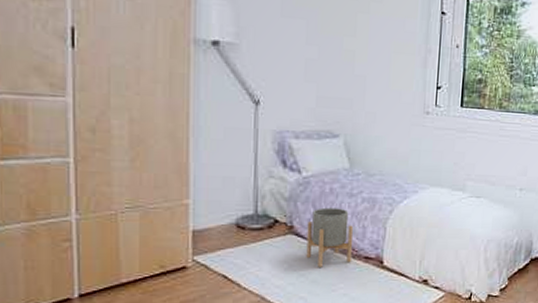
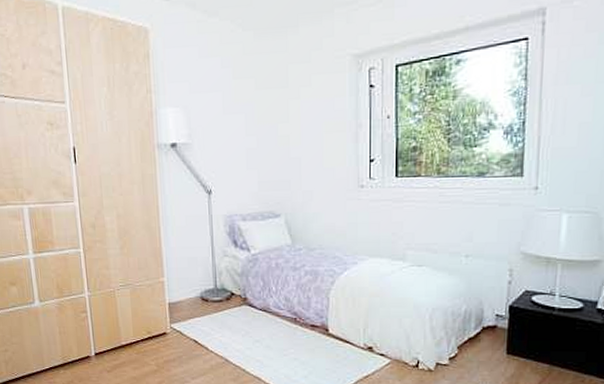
planter: present [306,207,353,267] -> none [258,281,300,334]

